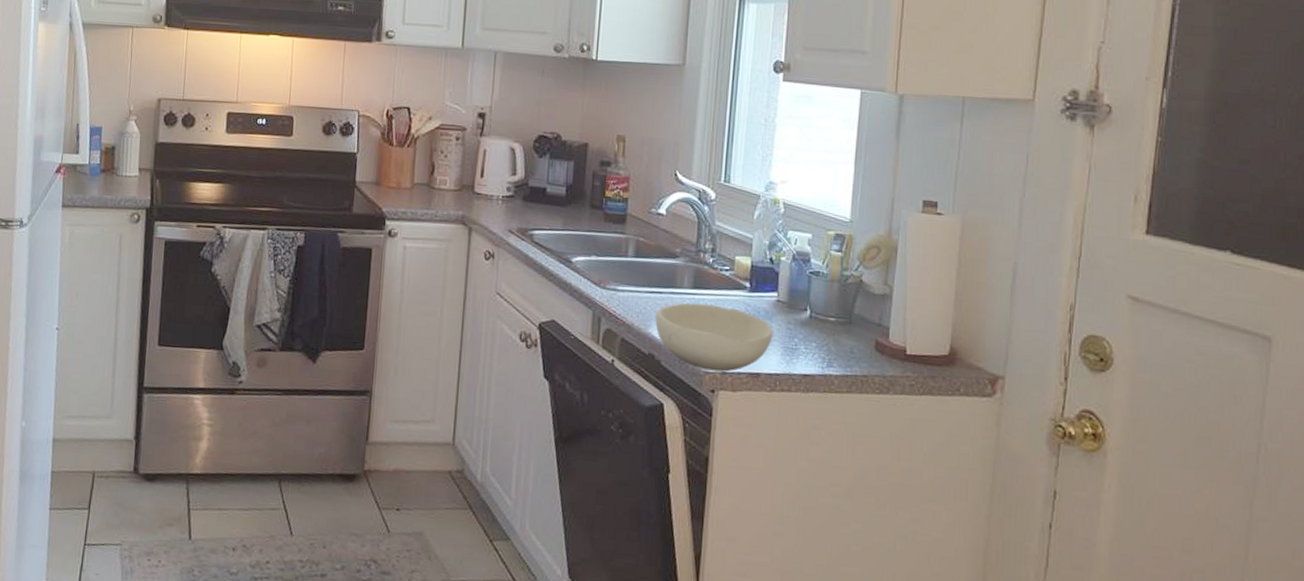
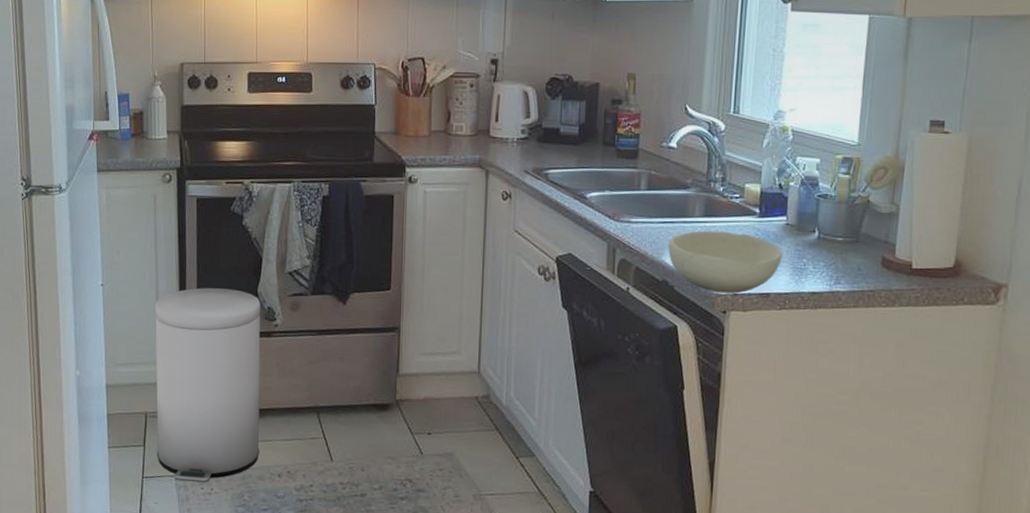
pedal bin: none [102,337,225,554] -> present [154,288,261,483]

